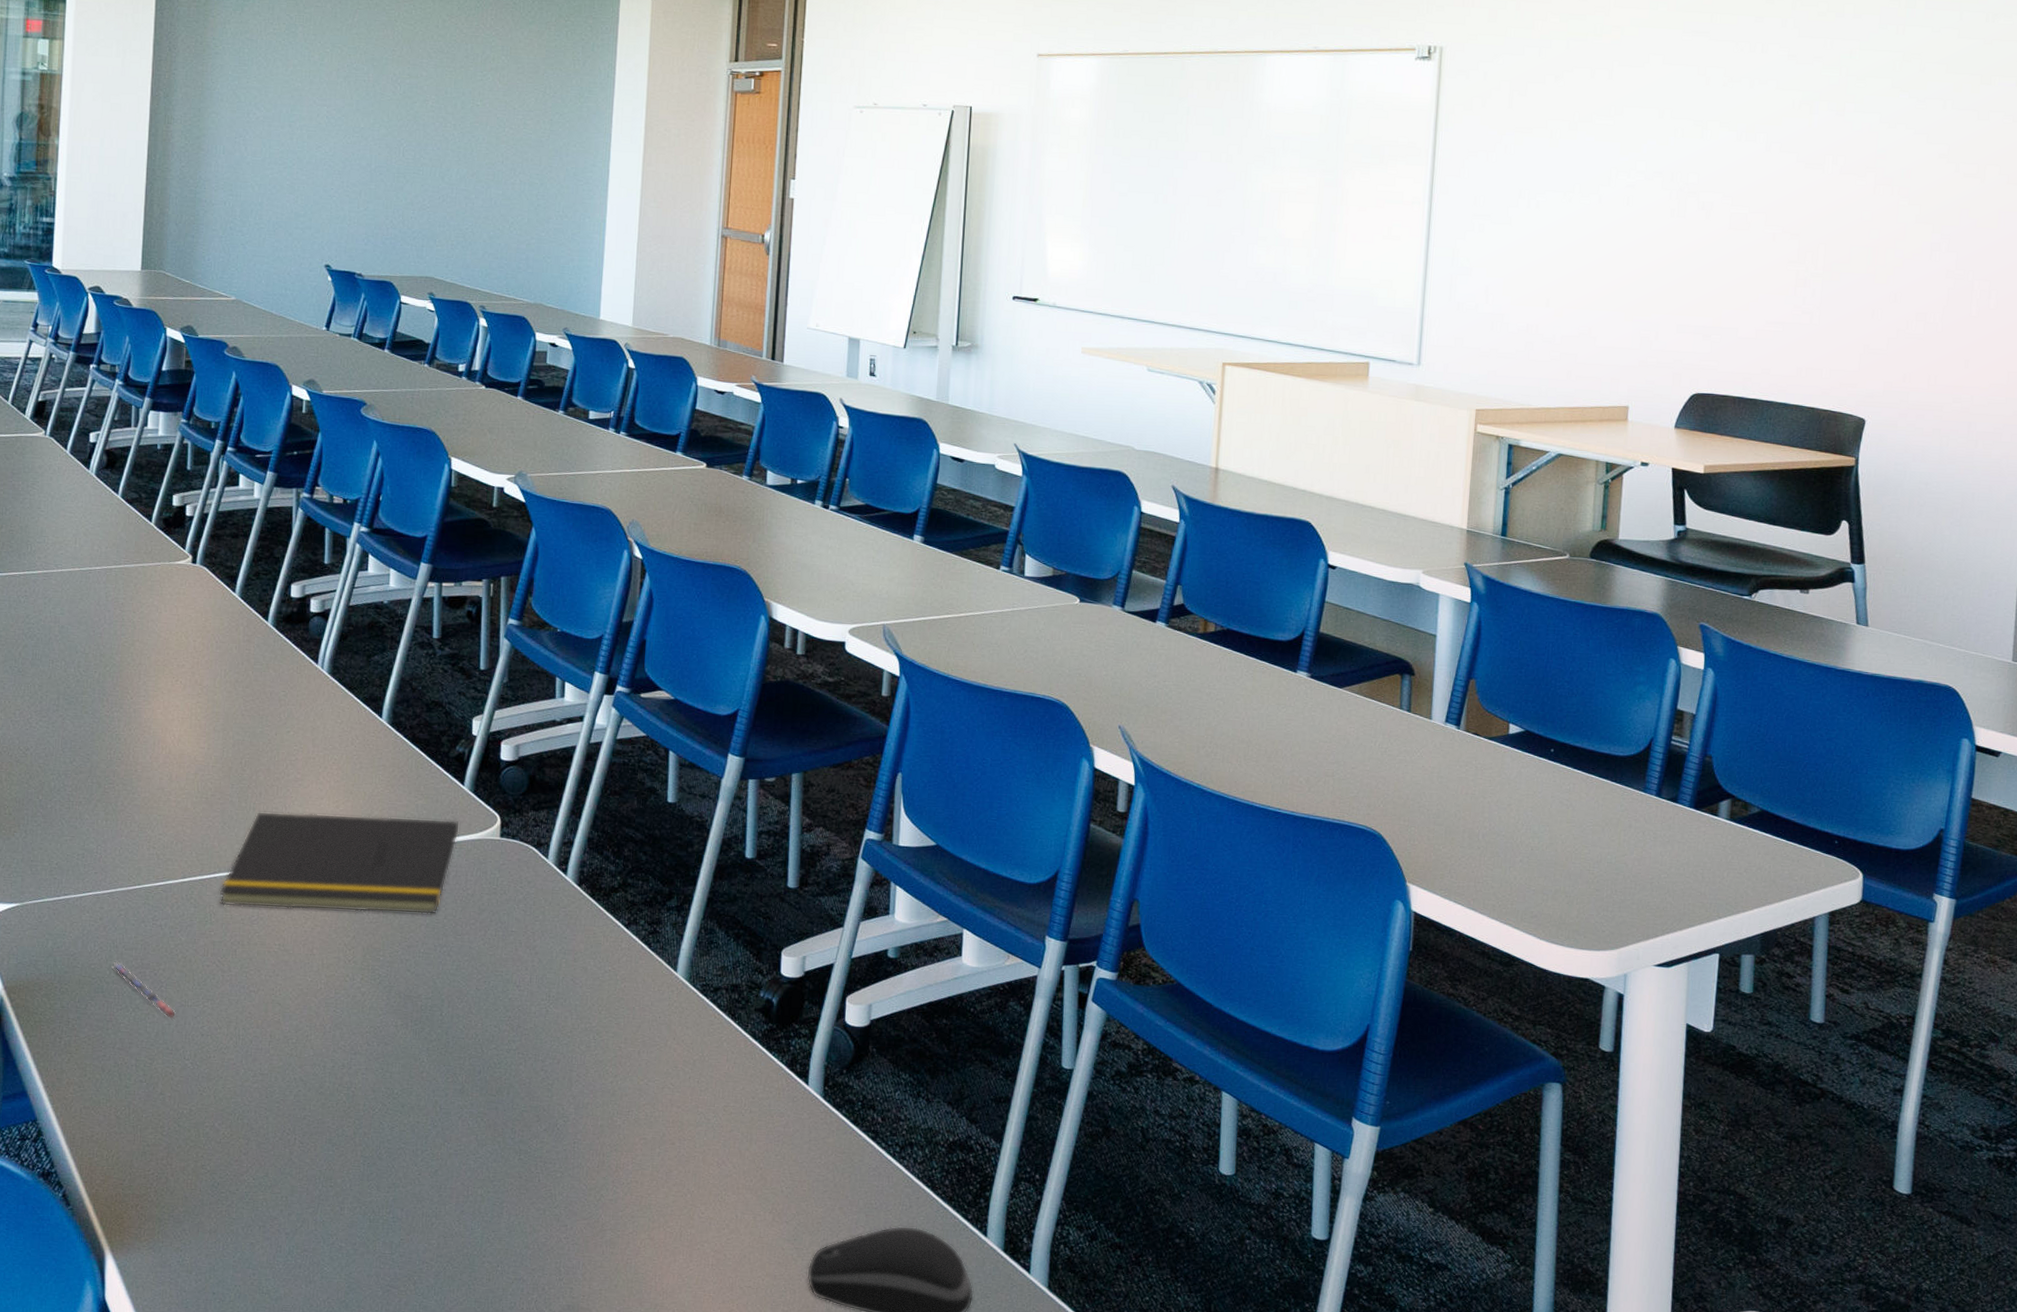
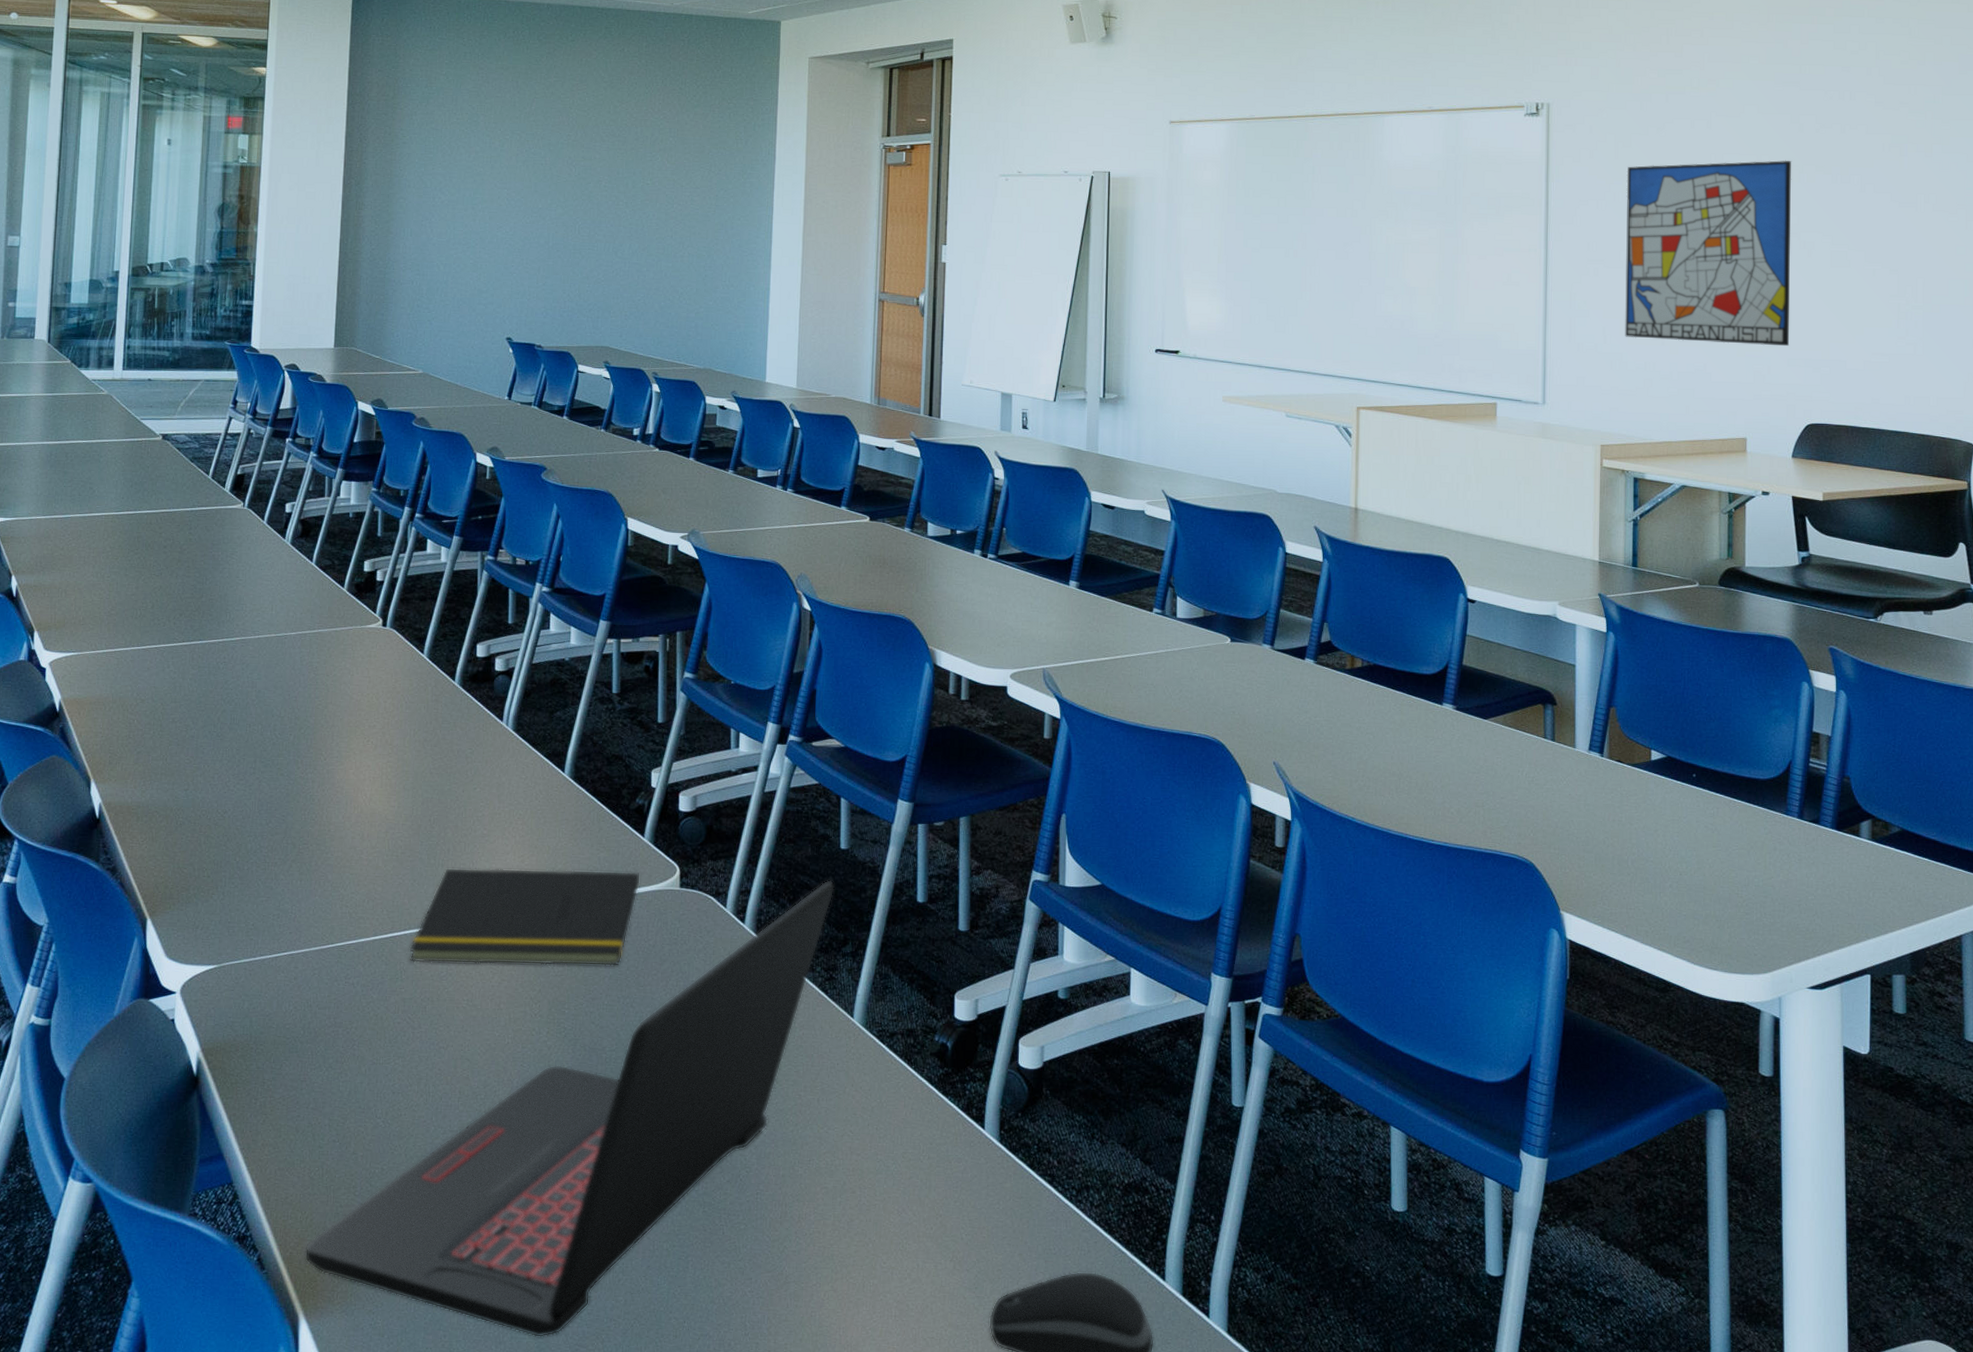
laptop: none [111,833,661,1278] -> present [304,880,835,1337]
pen: present [111,961,177,1019] -> none [305,1021,369,1077]
wall art: none [1508,114,1695,312] -> present [1625,160,1792,347]

